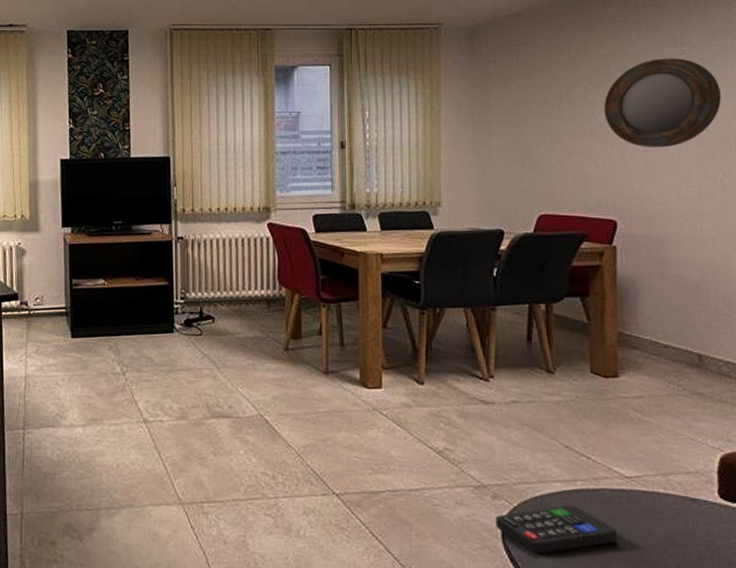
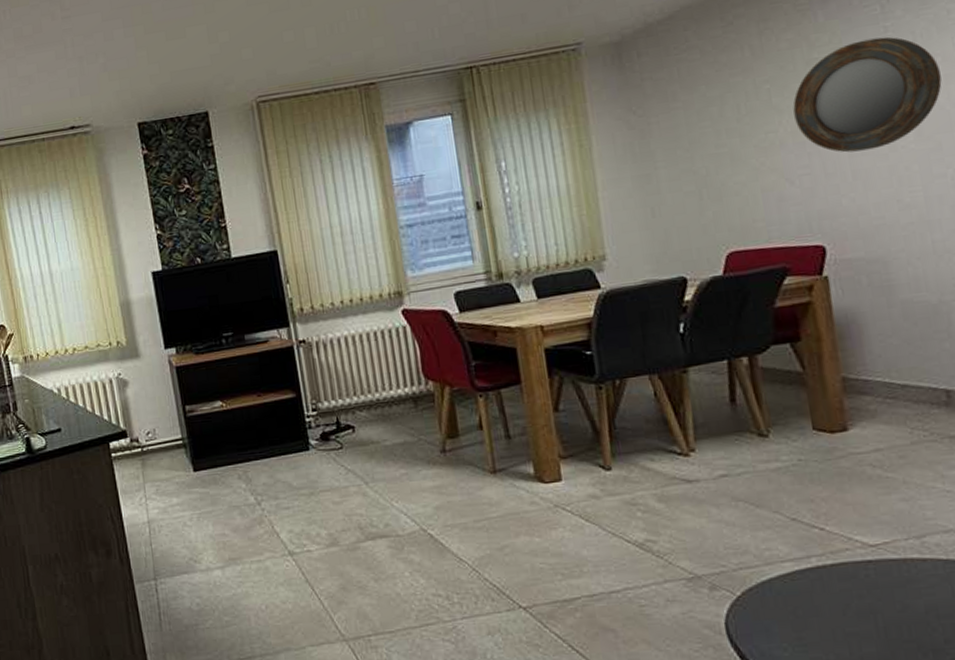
remote control: present [495,505,618,554] -> none [716,586,869,647]

